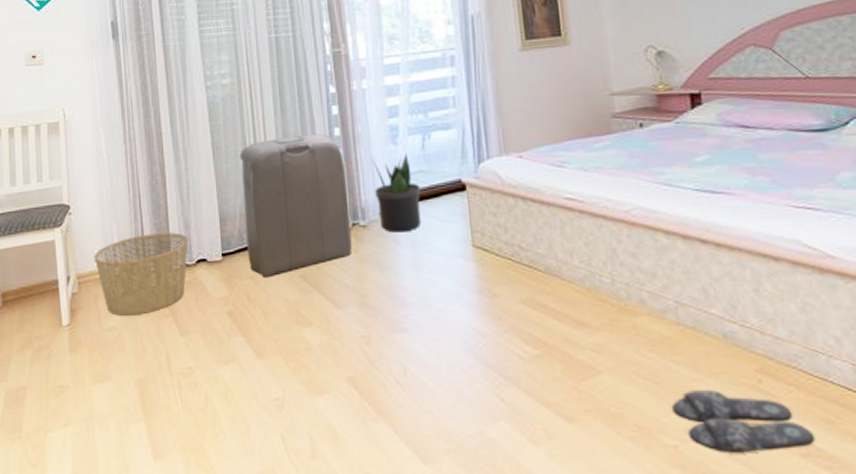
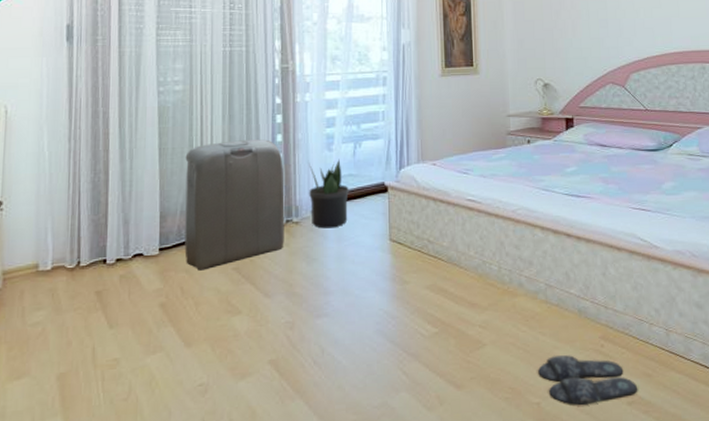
basket: present [93,232,189,316] -> none [23,228,127,311]

